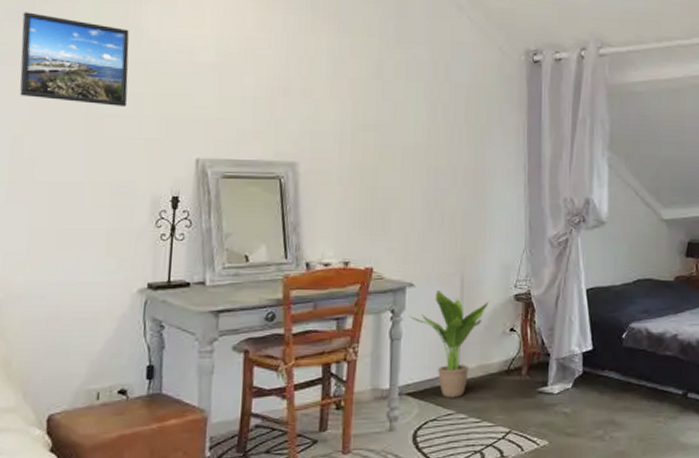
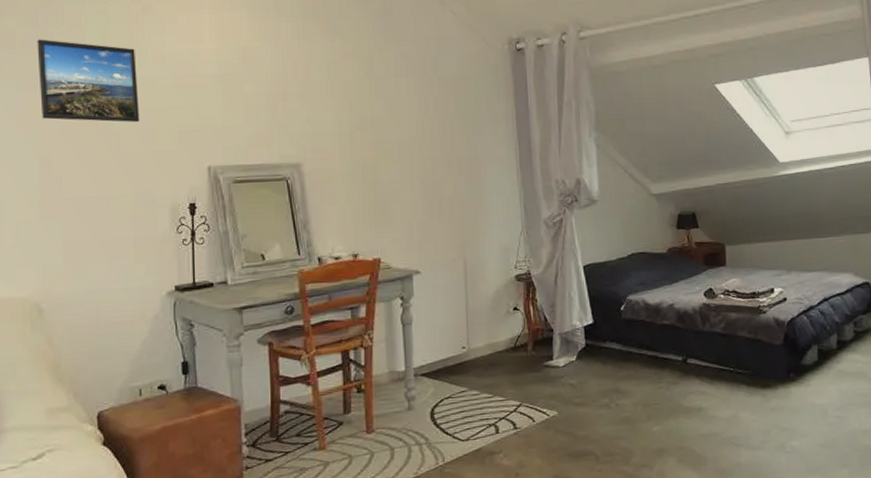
potted plant: present [410,291,489,398] -> none [418,276,492,376]

